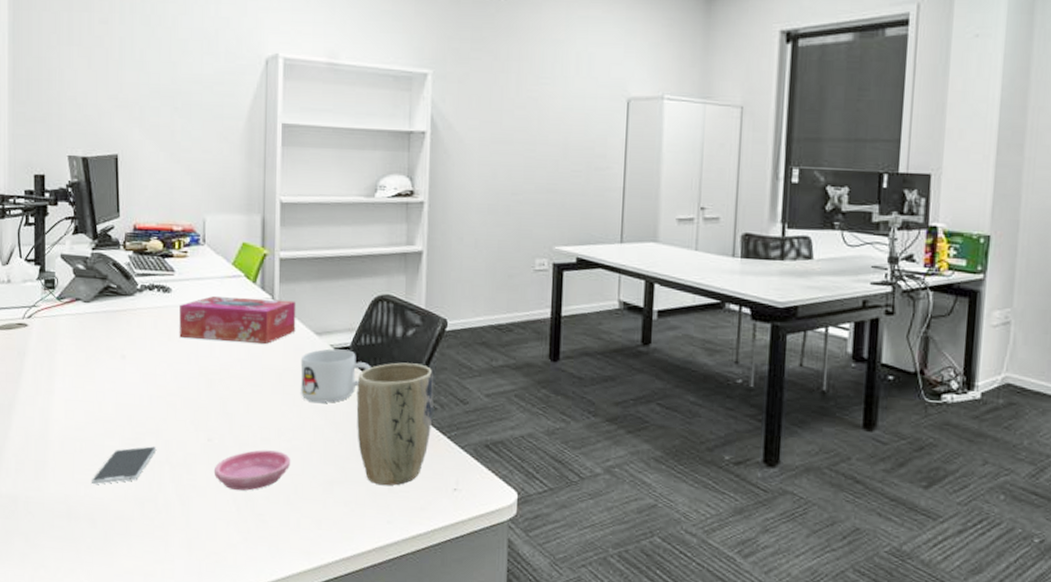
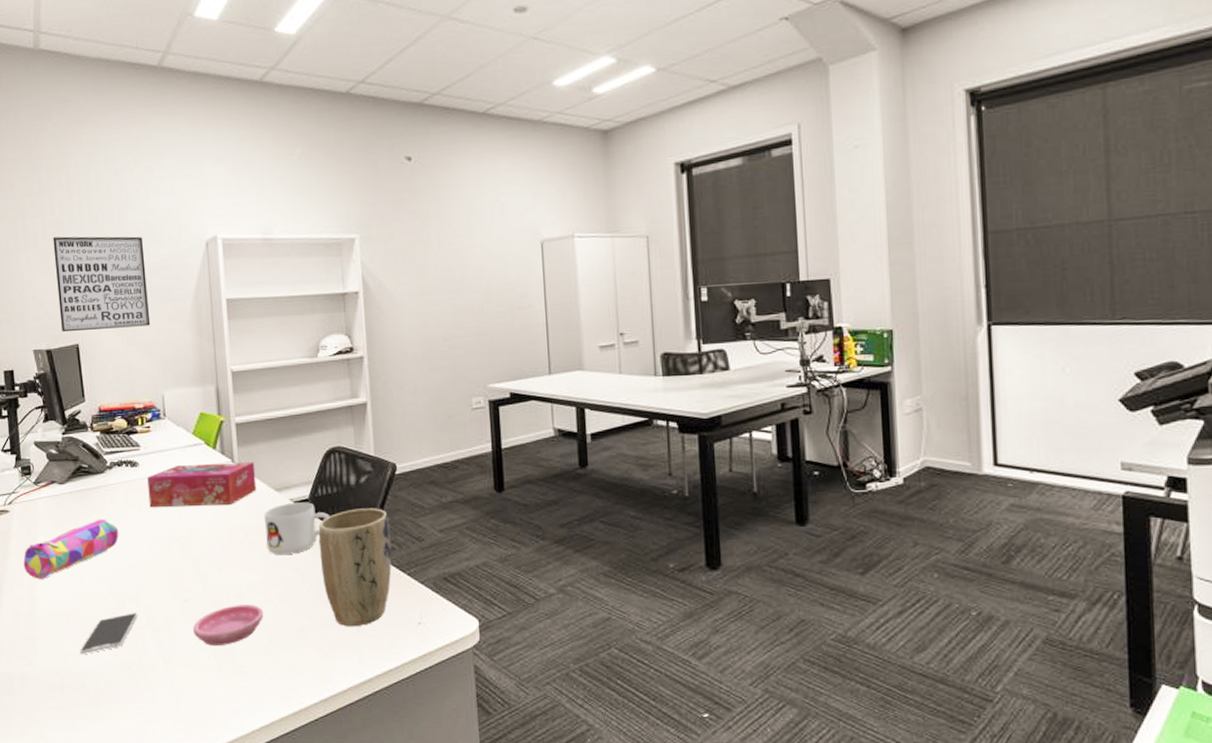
pencil case: none [39,343,144,401] -> present [23,519,119,579]
wall art: none [99,36,198,144] -> present [53,236,151,333]

